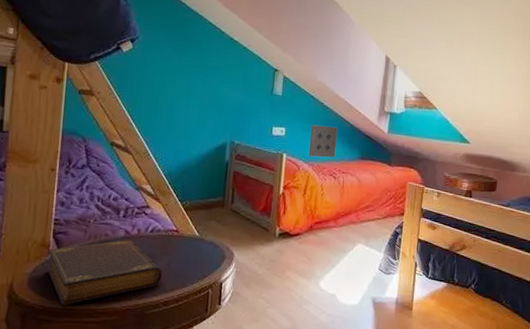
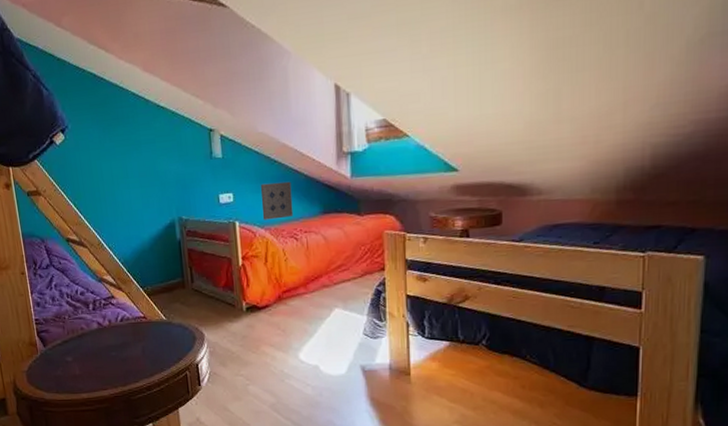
book: present [46,239,162,306] -> none [36,330,140,398]

